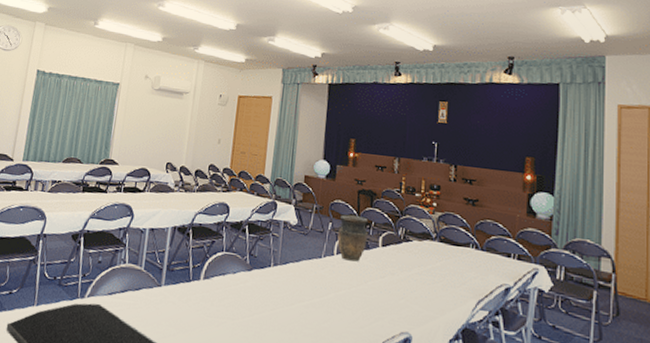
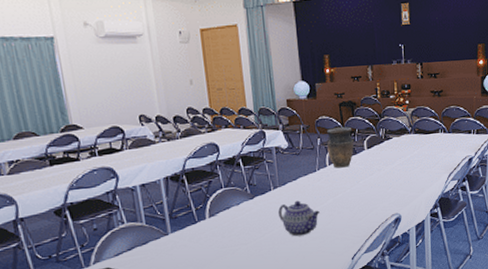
teapot: none [273,285,318,328] -> present [278,200,320,237]

